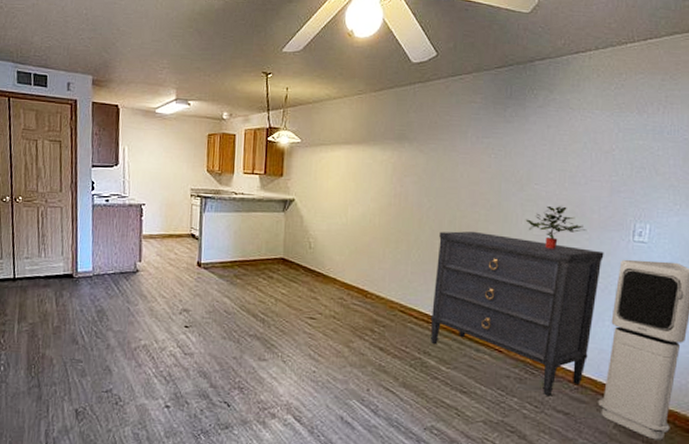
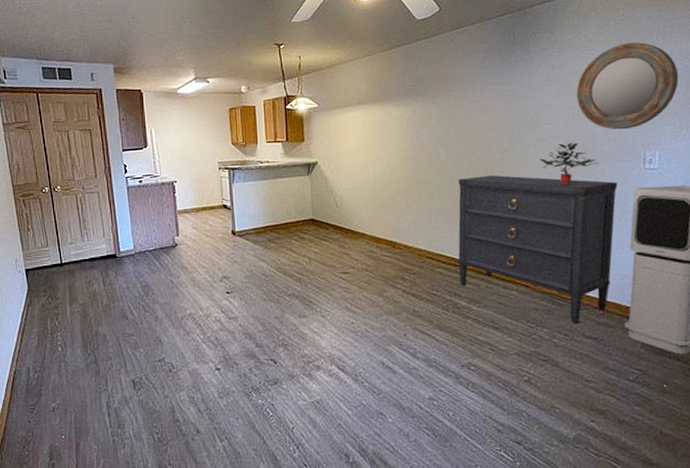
home mirror: none [570,109,677,199] -> present [576,42,679,130]

